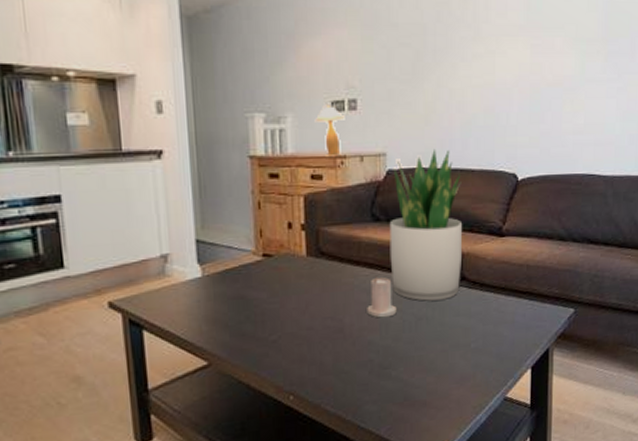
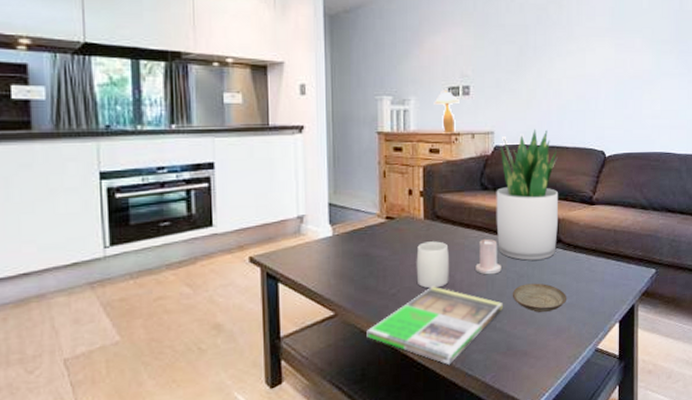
magazine: none [245,331,399,418] -> present [366,286,503,365]
mug: none [298,281,338,334] -> present [416,241,450,289]
decorative bowl: none [409,326,472,359] -> present [512,283,567,312]

